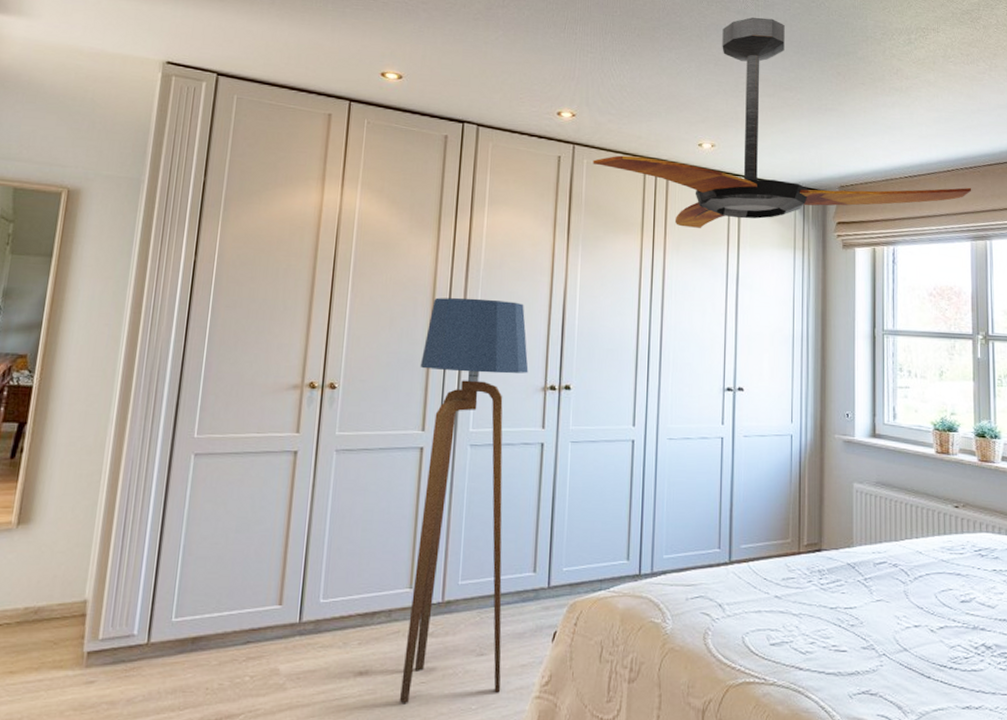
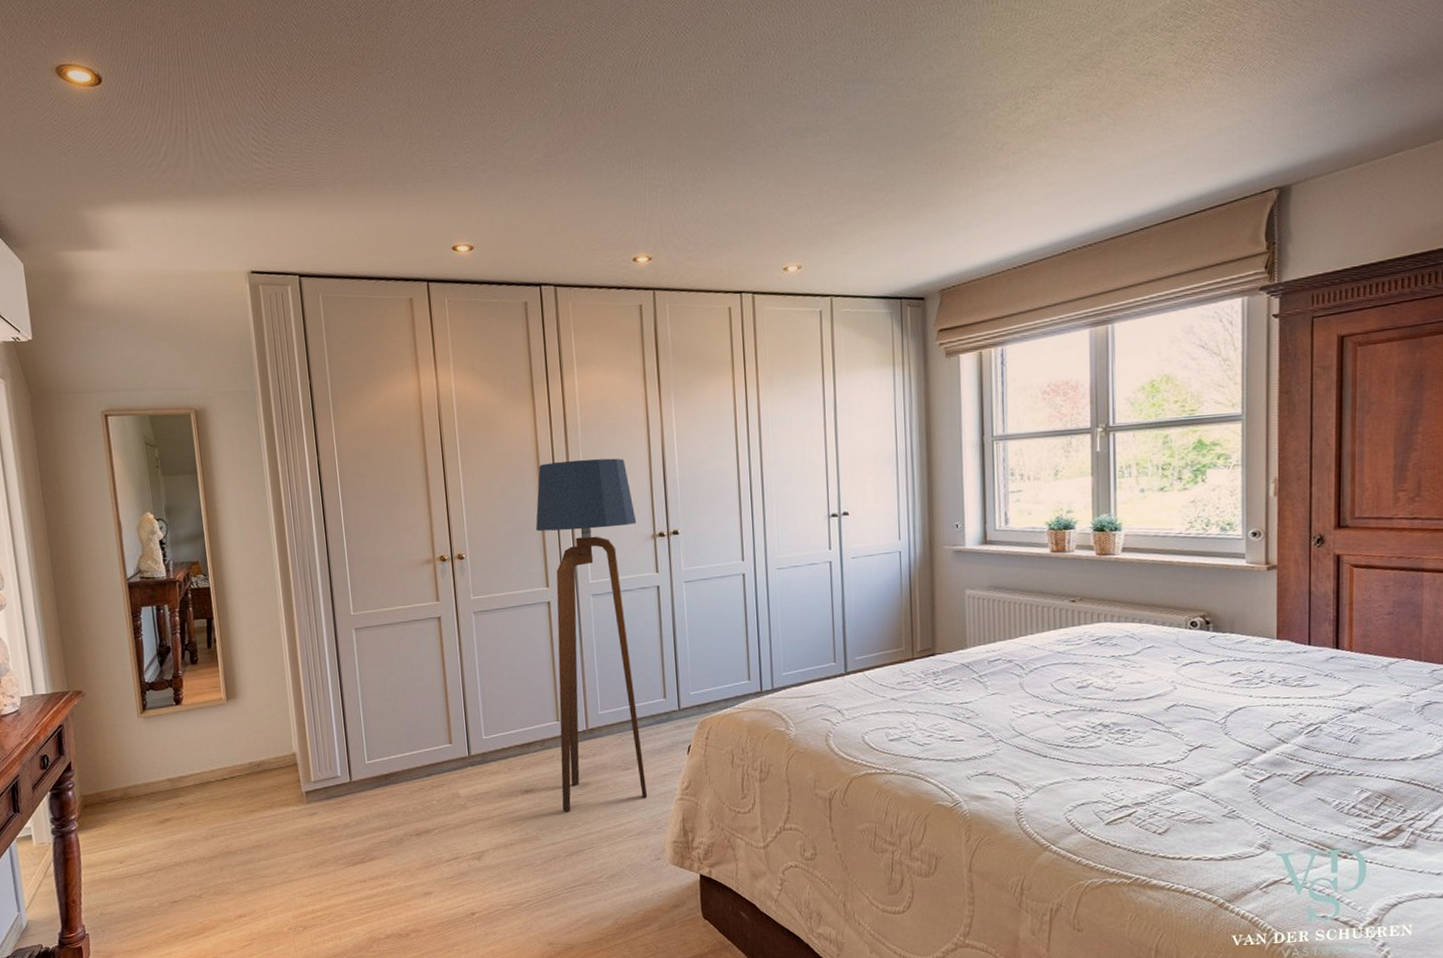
ceiling fan: present [592,17,972,228] -> none [675,109,1091,360]

